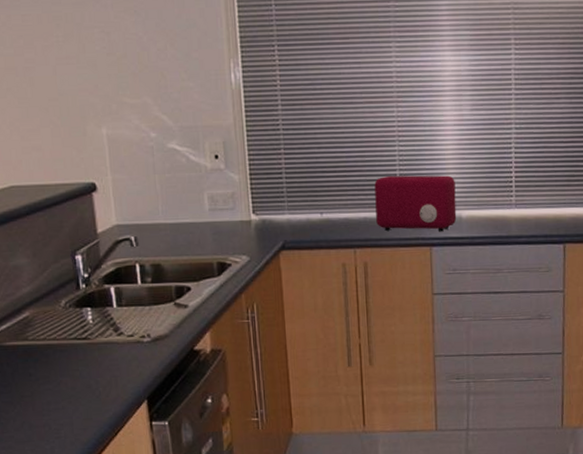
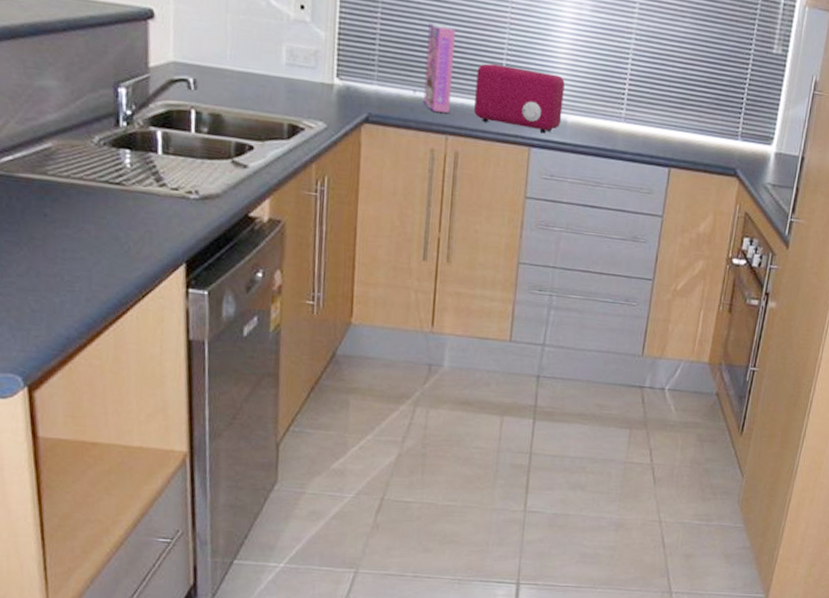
cereal box: none [326,148,354,230] -> present [423,22,455,114]

